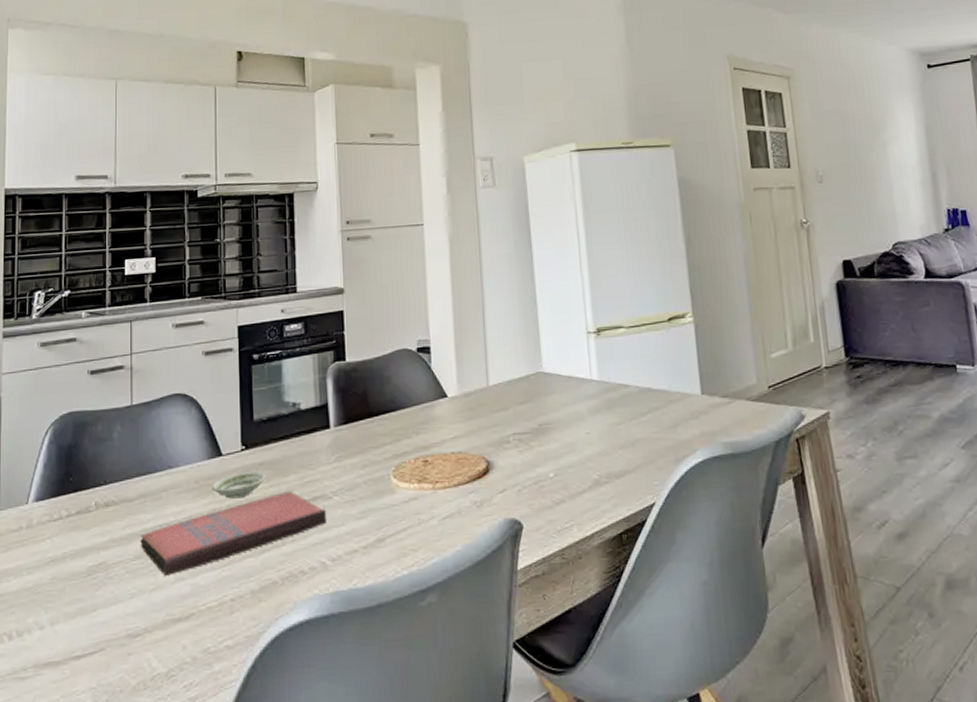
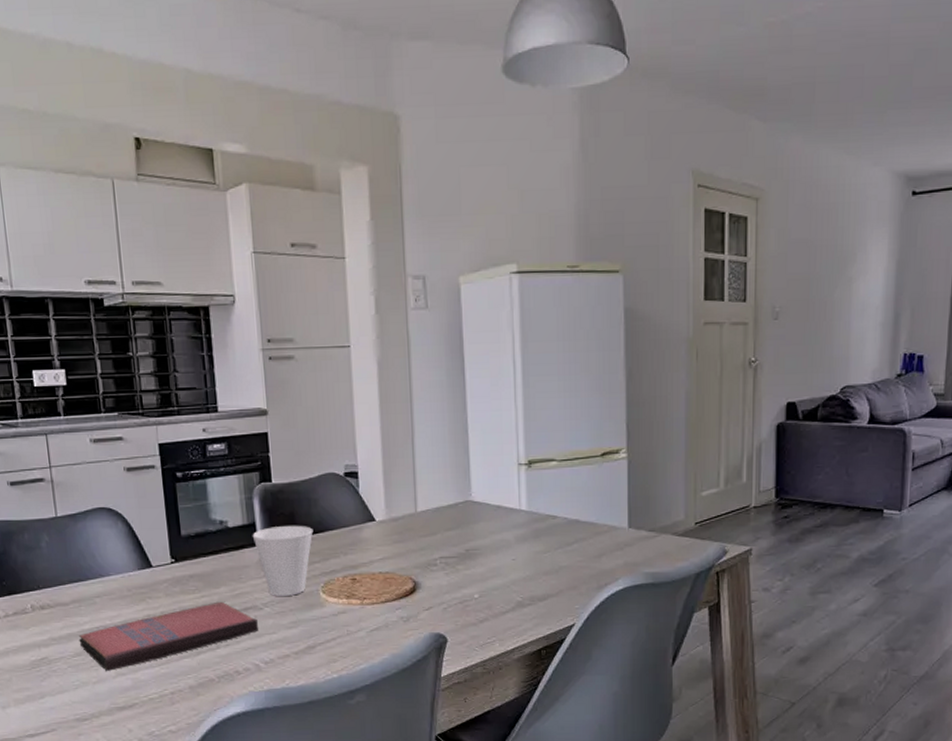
saucer: present [212,471,267,499] -> none [144,583,198,606]
cup: none [324,404,386,483] -> present [252,525,313,596]

